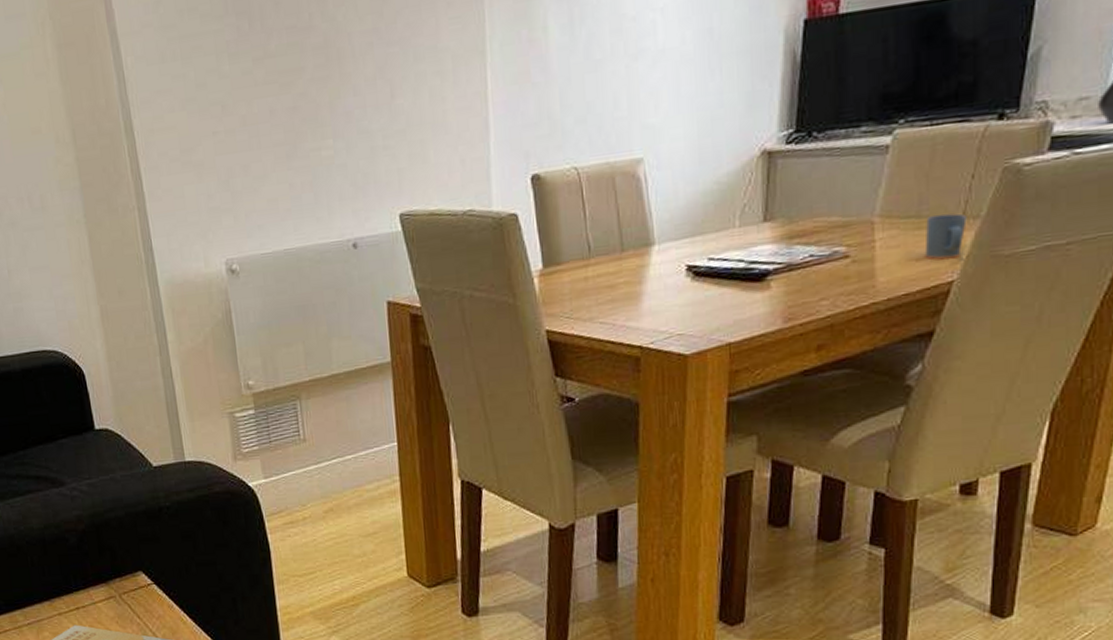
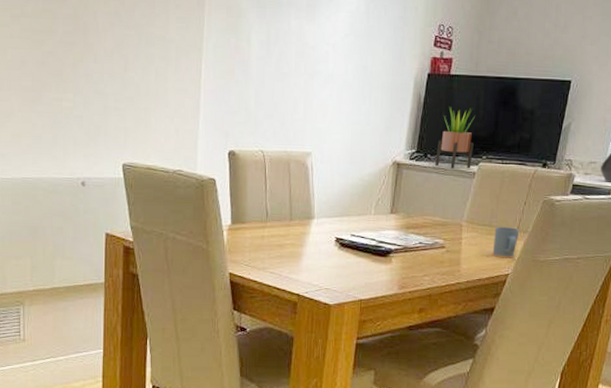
potted plant: none [825,56,883,146] -> present [435,107,475,169]

